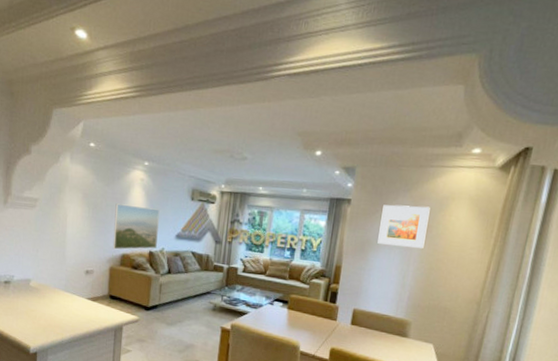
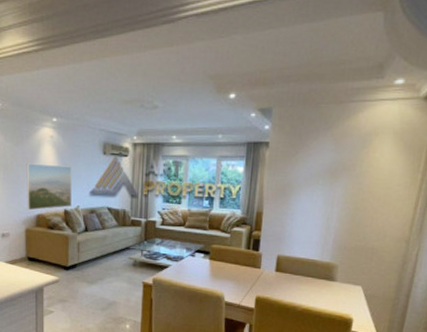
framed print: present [377,204,430,248] -> none [299,144,353,188]

